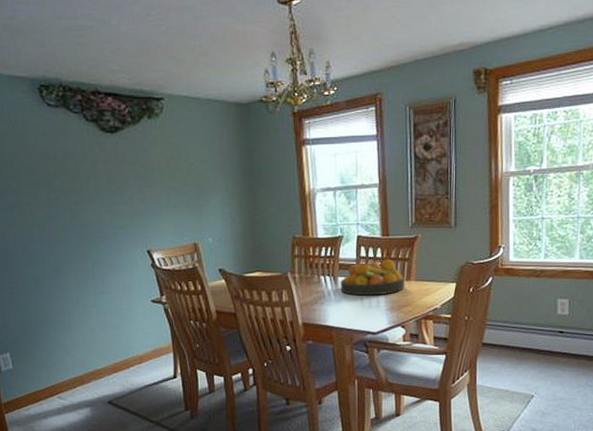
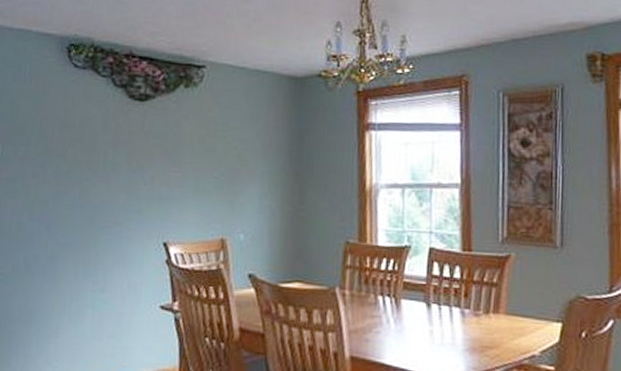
fruit bowl: present [340,259,404,296] -> none [403,281,490,329]

